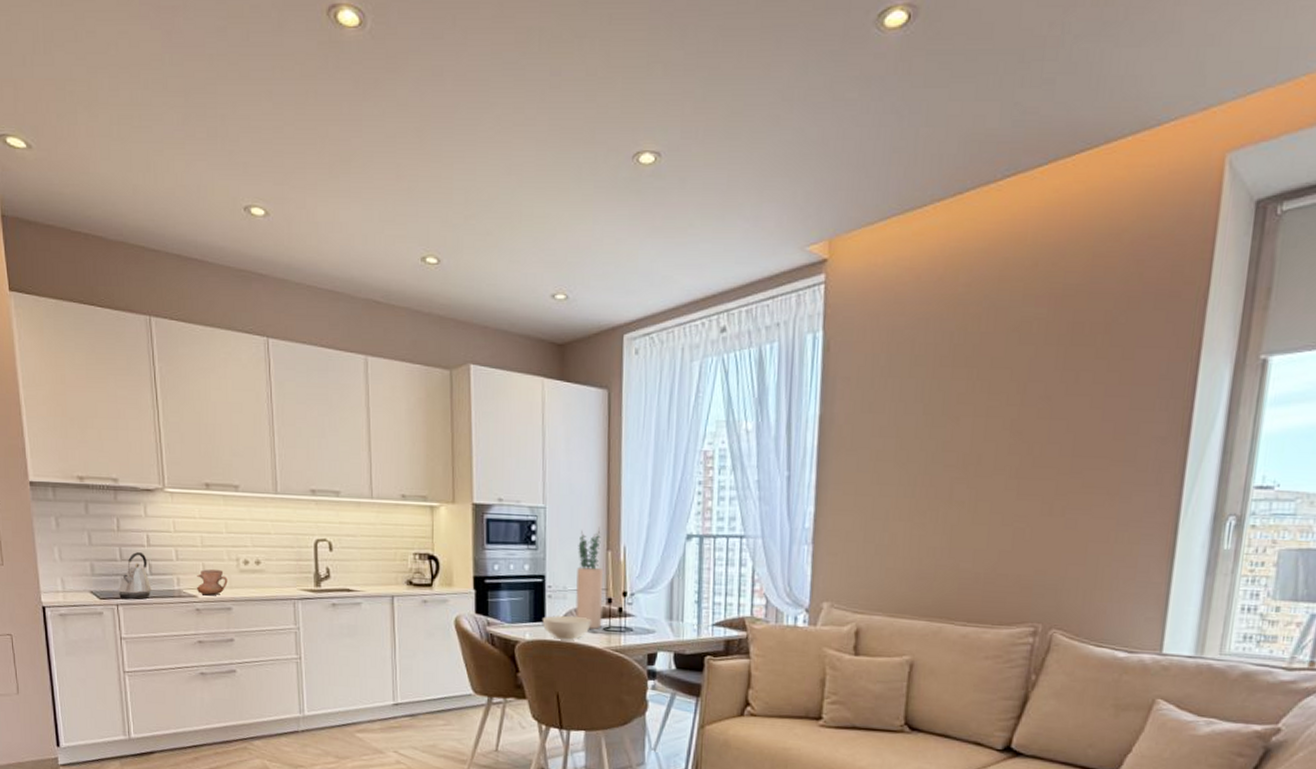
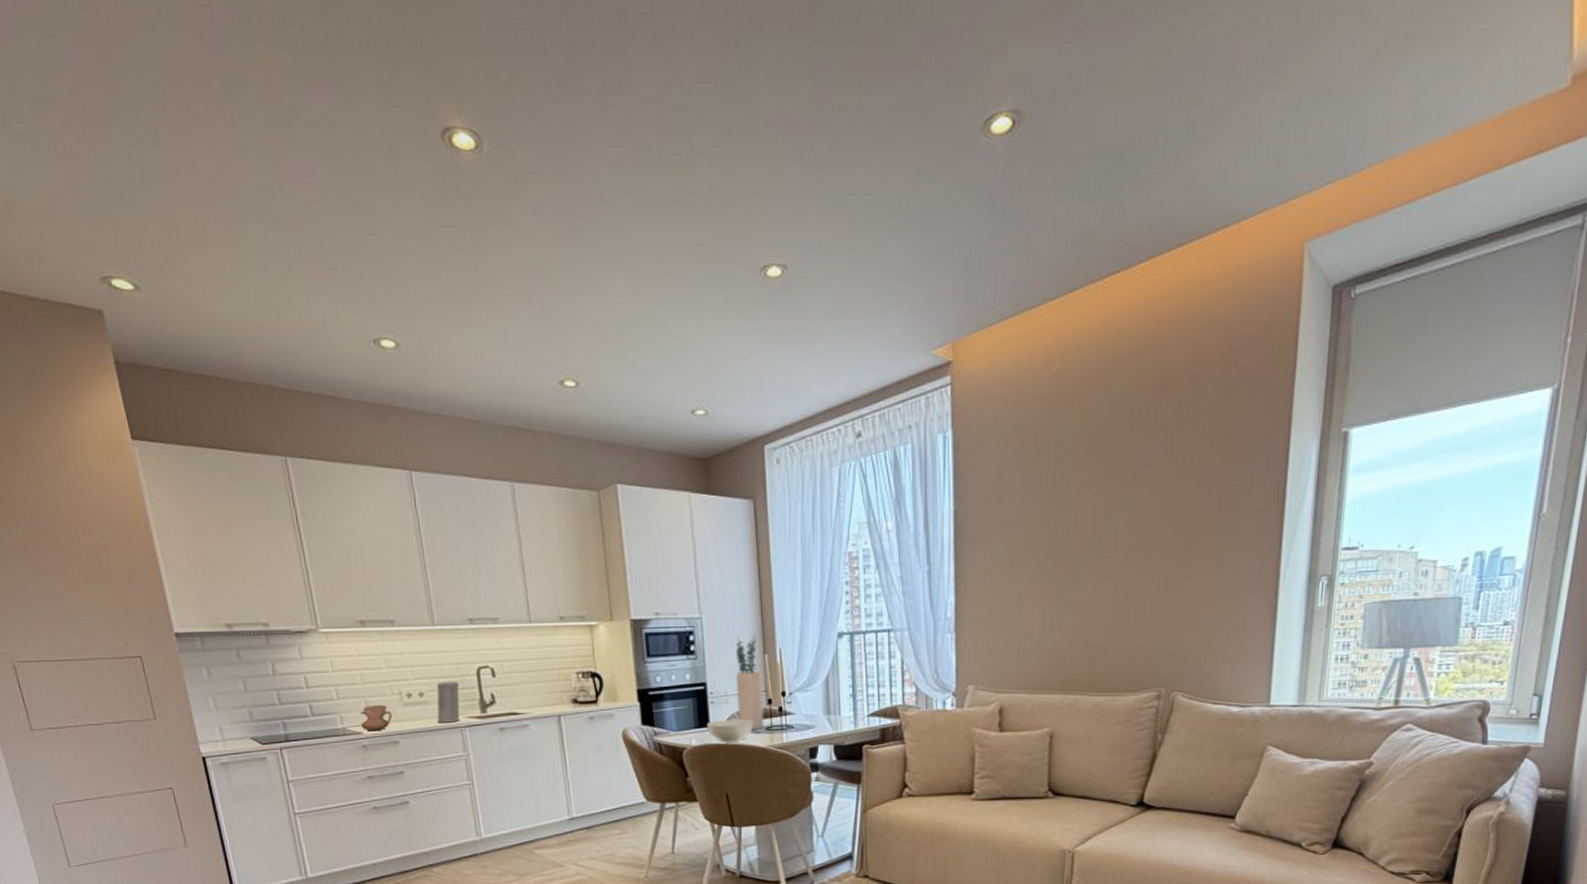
kettle: present [118,552,152,601] -> none [279,695,315,743]
canister: none [271,551,295,594] -> present [436,681,460,723]

